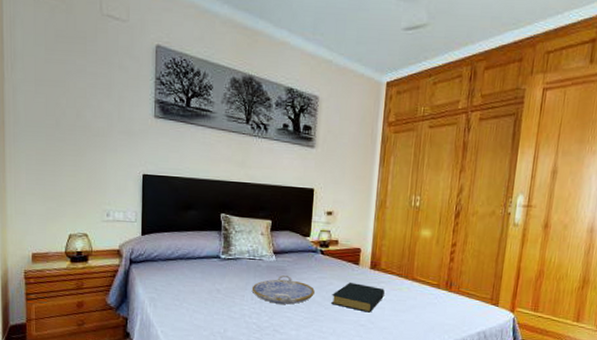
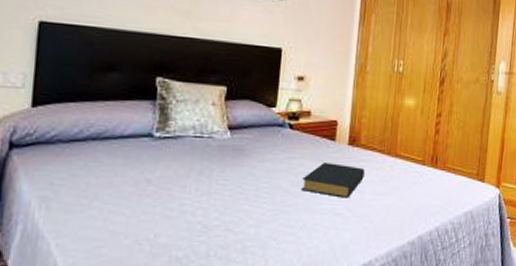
serving tray: present [251,274,315,305] -> none [196,156,281,194]

